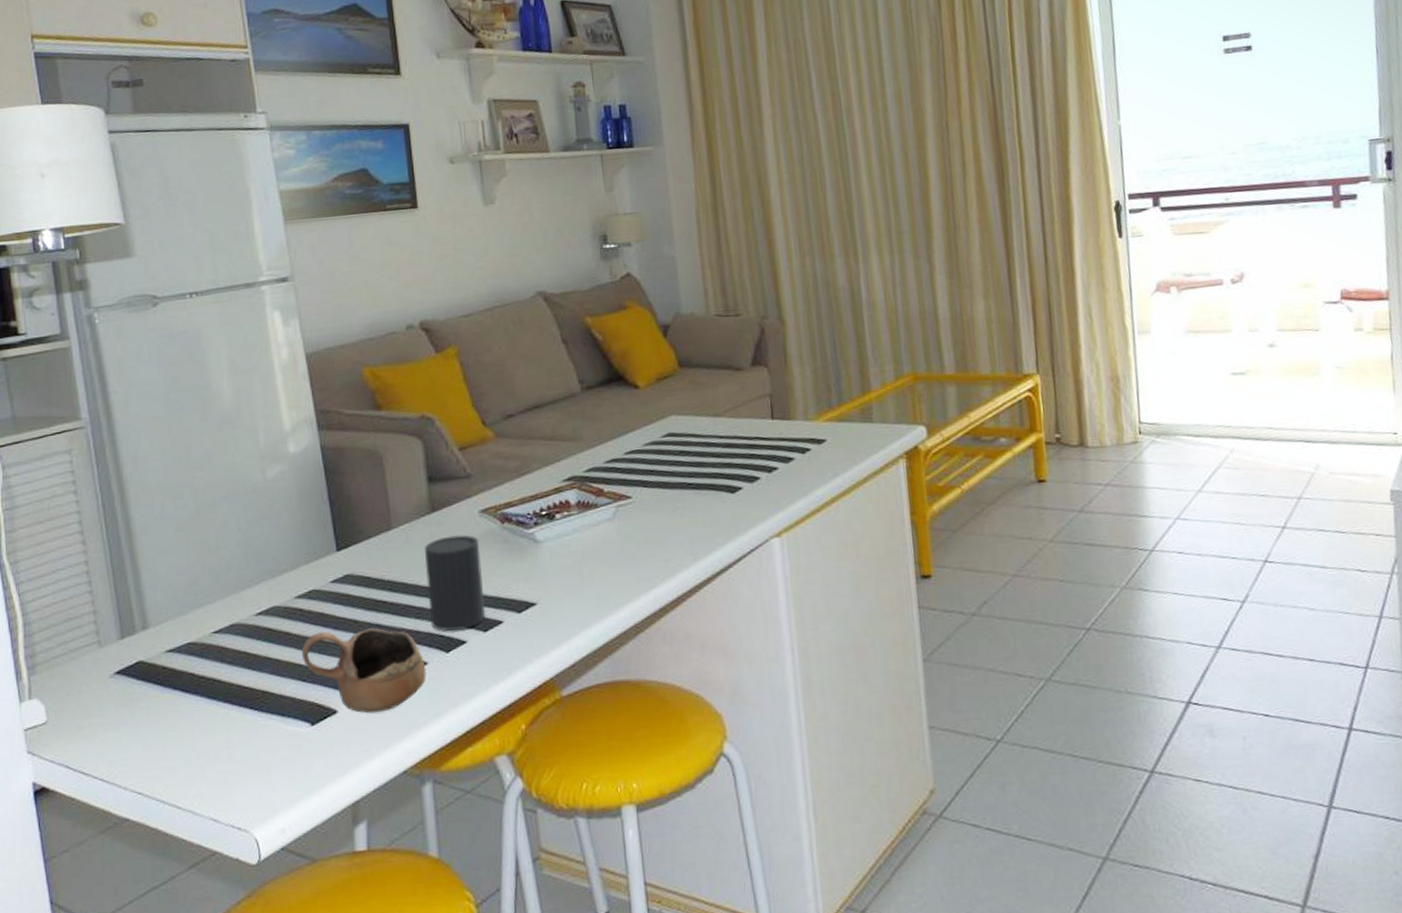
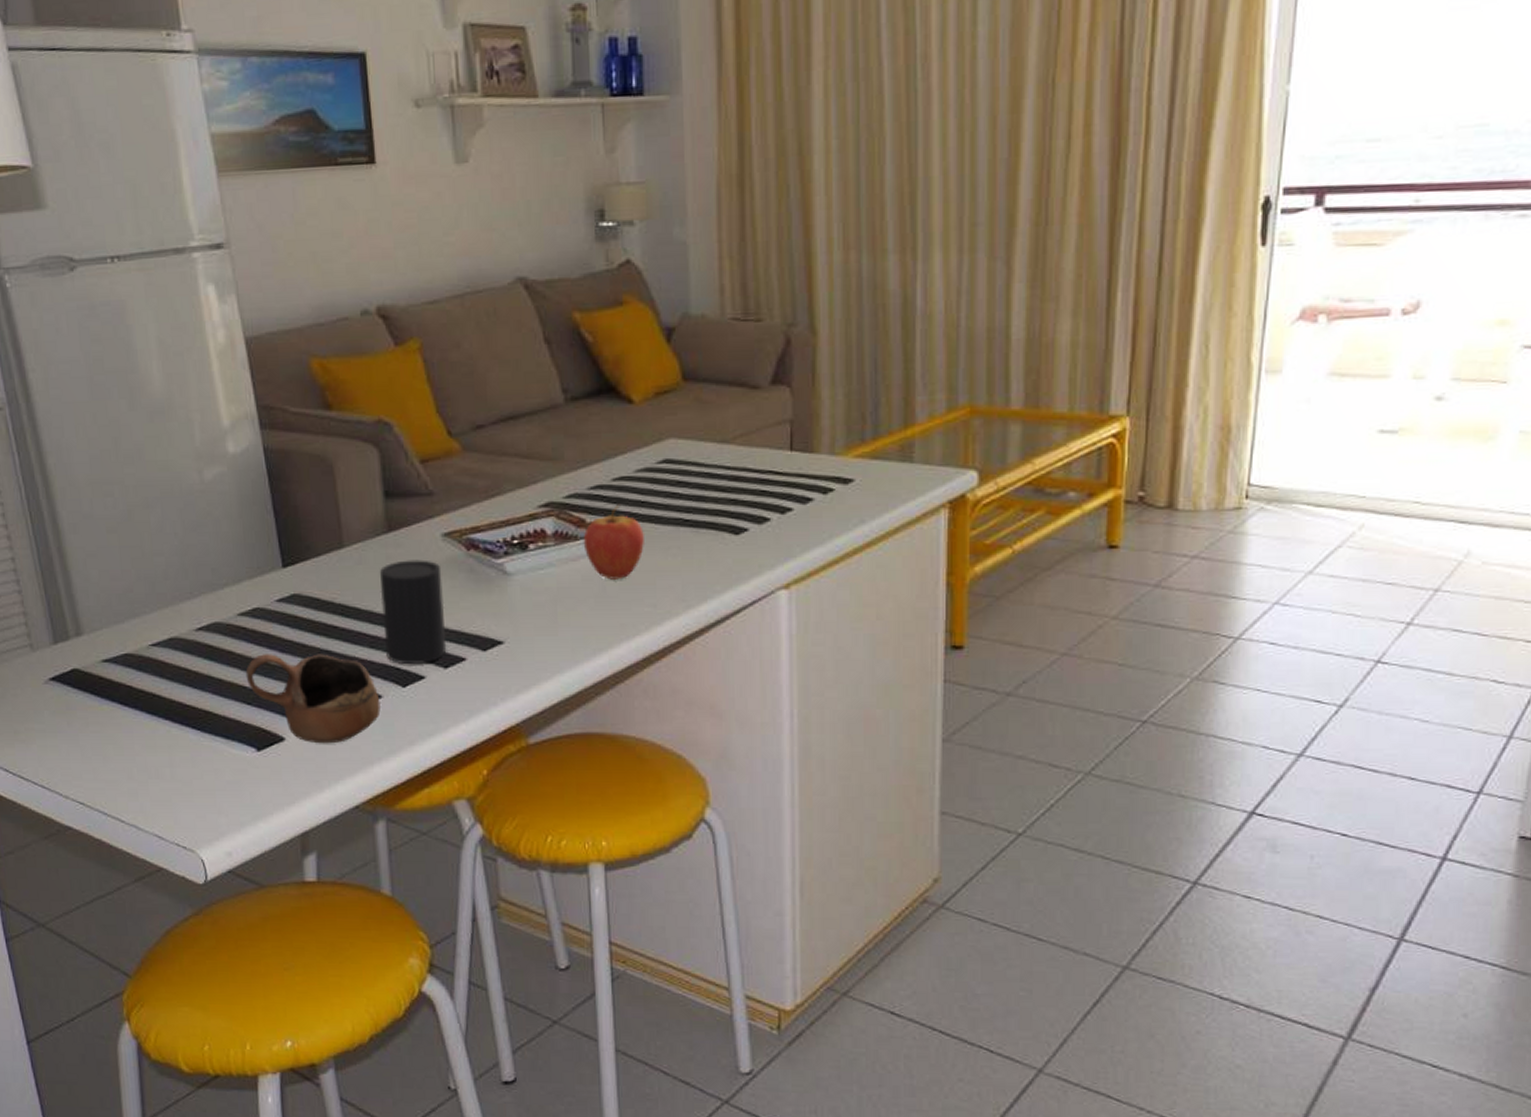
fruit: none [602,473,655,540] -> present [583,504,644,580]

